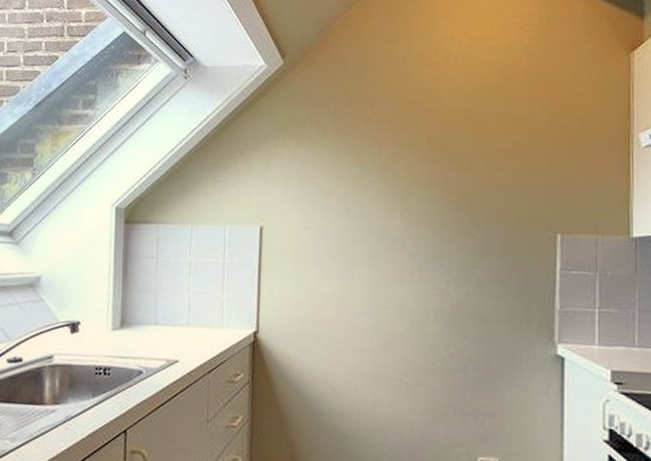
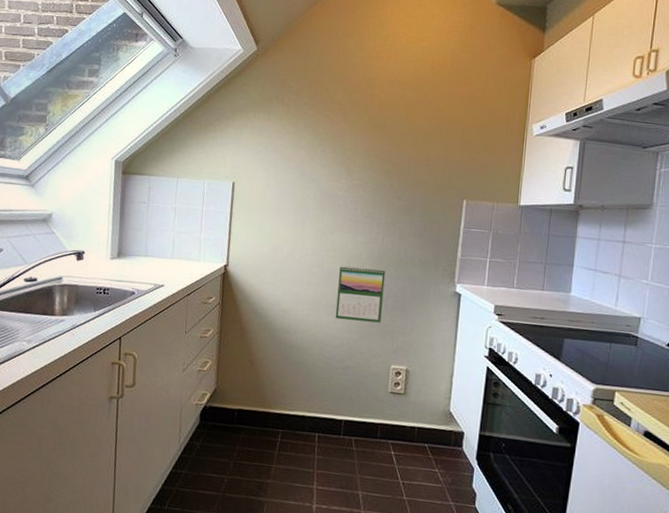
calendar: none [399,325,462,400] -> present [335,265,386,323]

